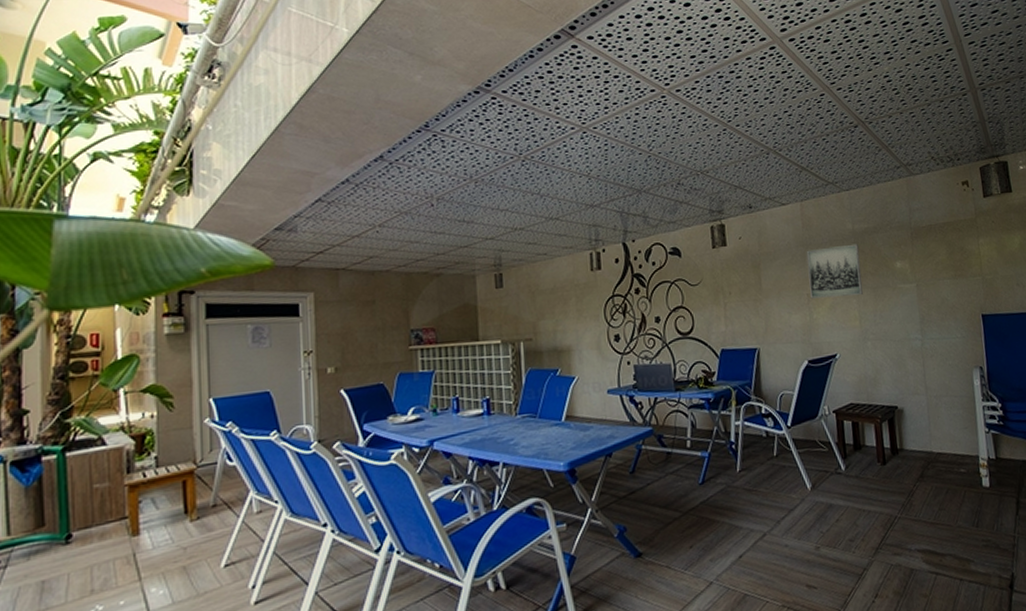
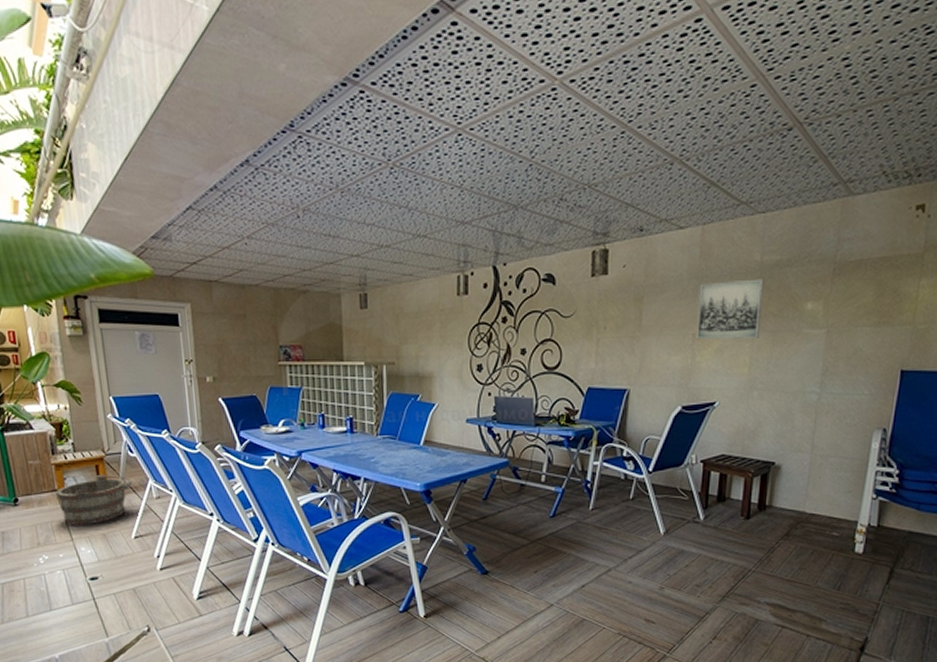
bucket: none [126,490,229,561] -> present [56,474,133,525]

